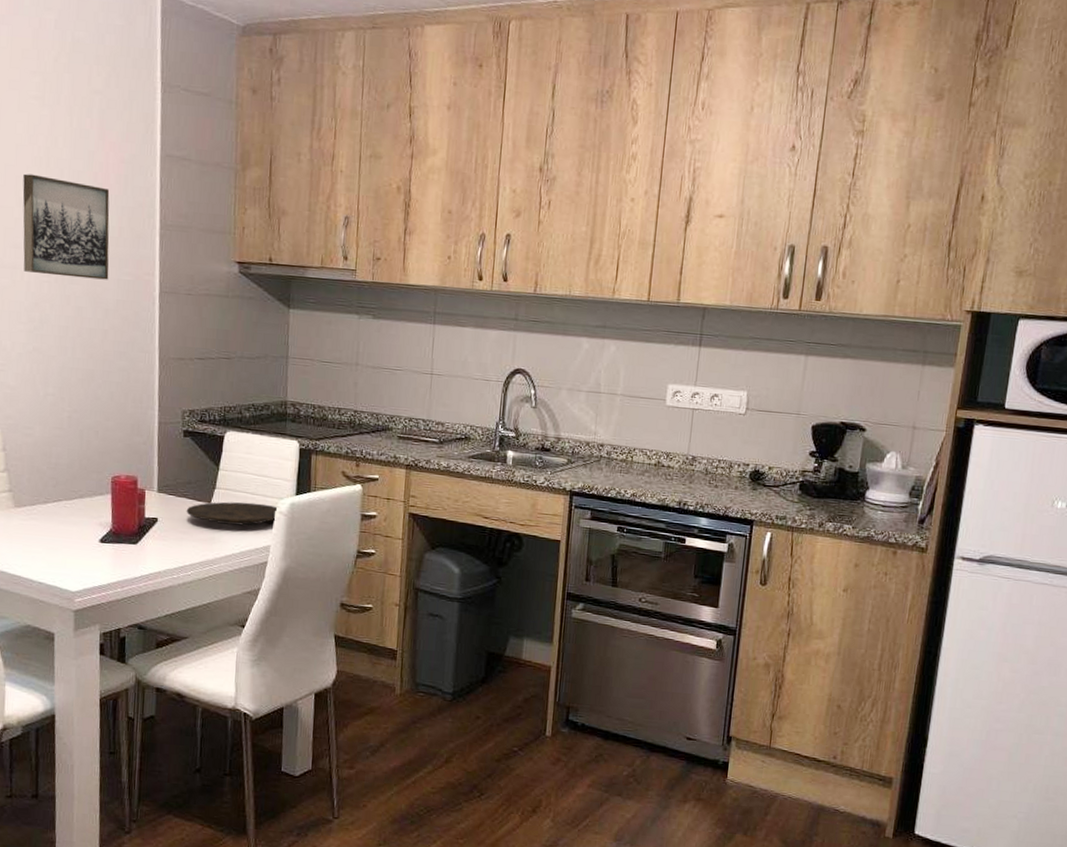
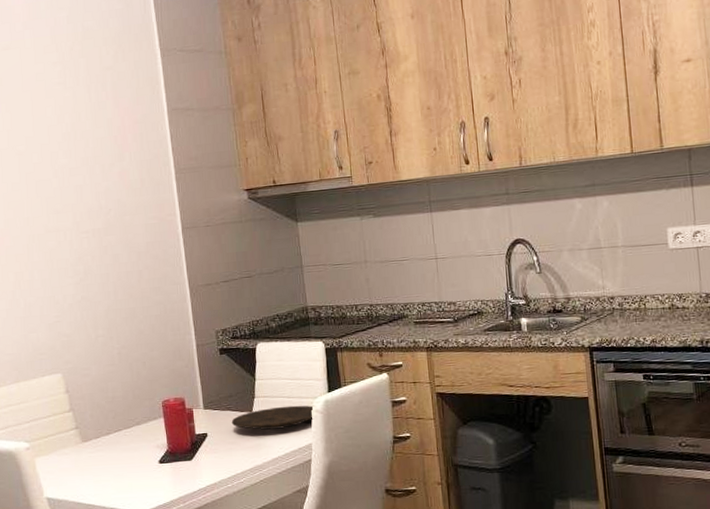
wall art: present [23,173,110,280] -> none [56,147,137,232]

